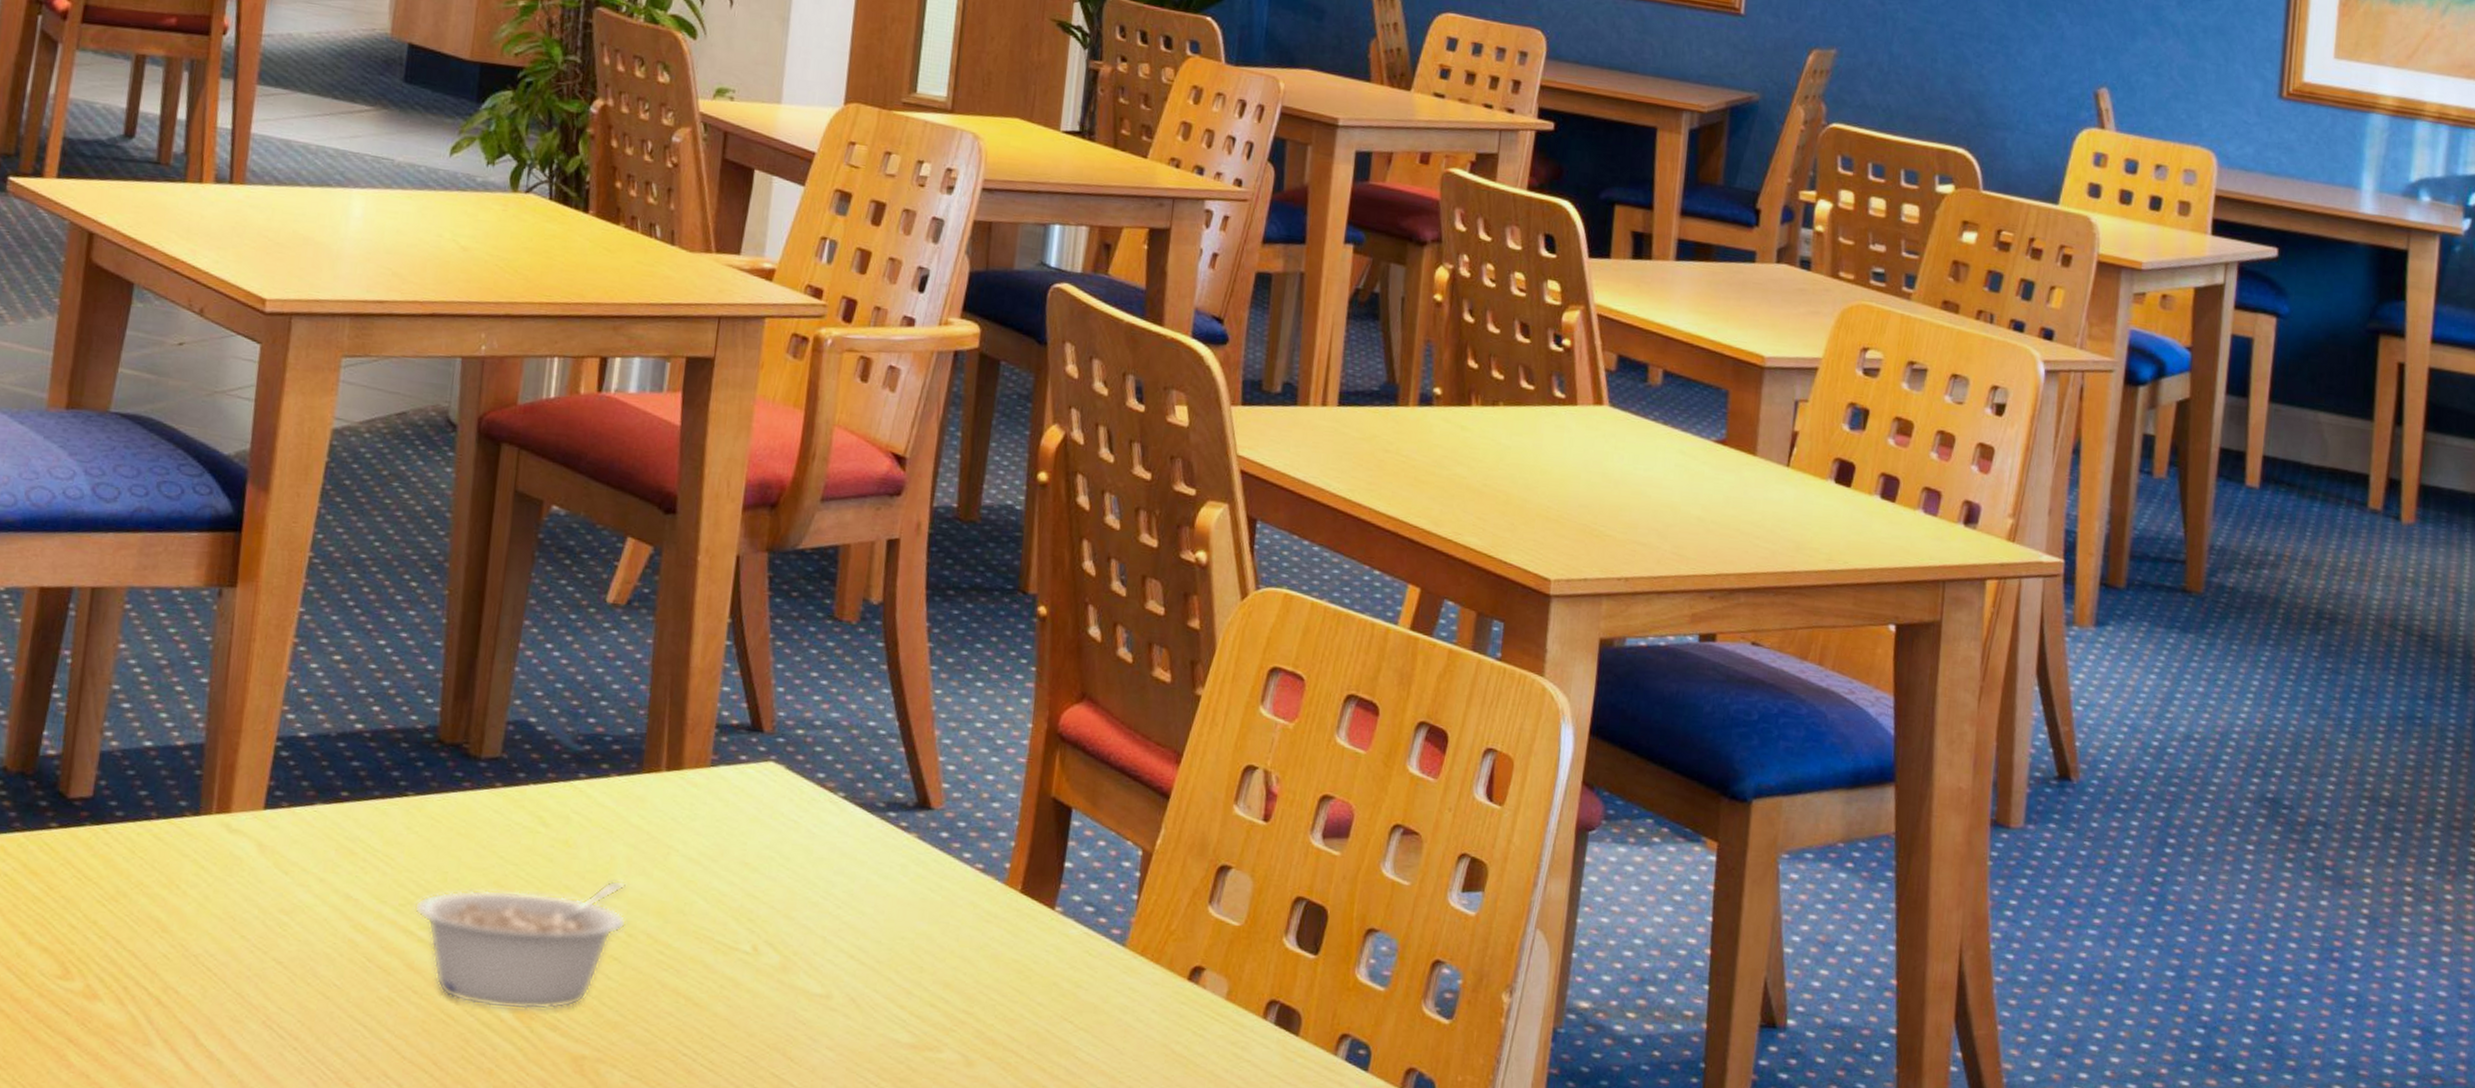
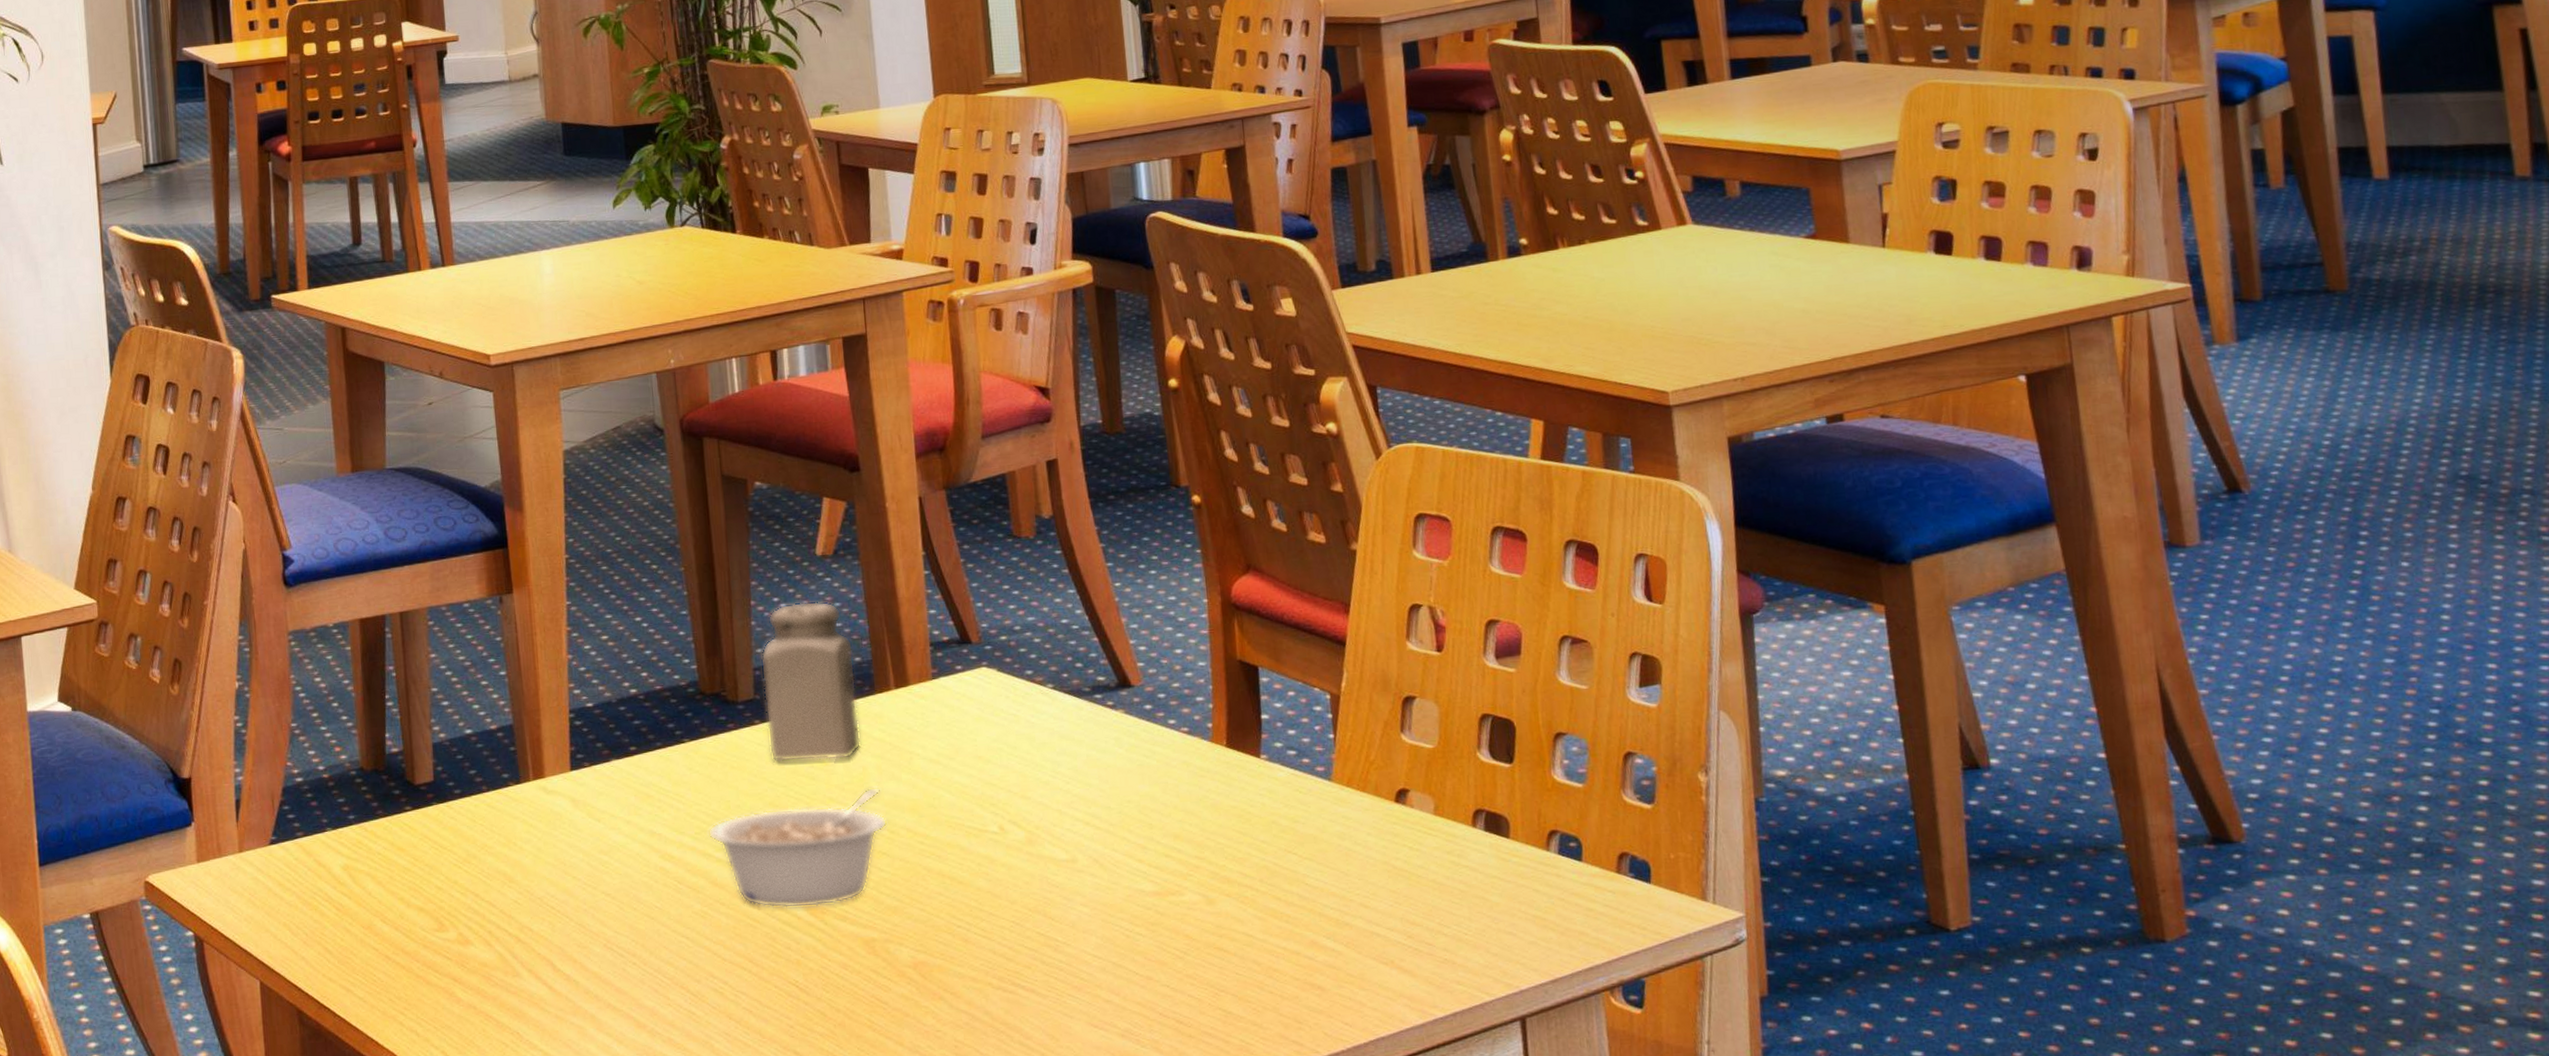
salt shaker: none [506,652,628,844] -> present [760,601,862,762]

